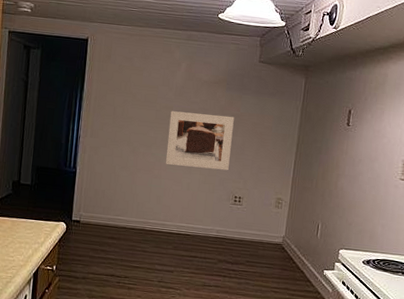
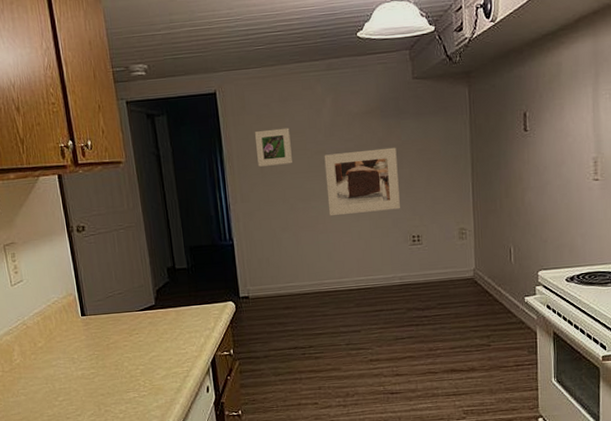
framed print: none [112,79,145,113] -> present [255,128,292,167]

